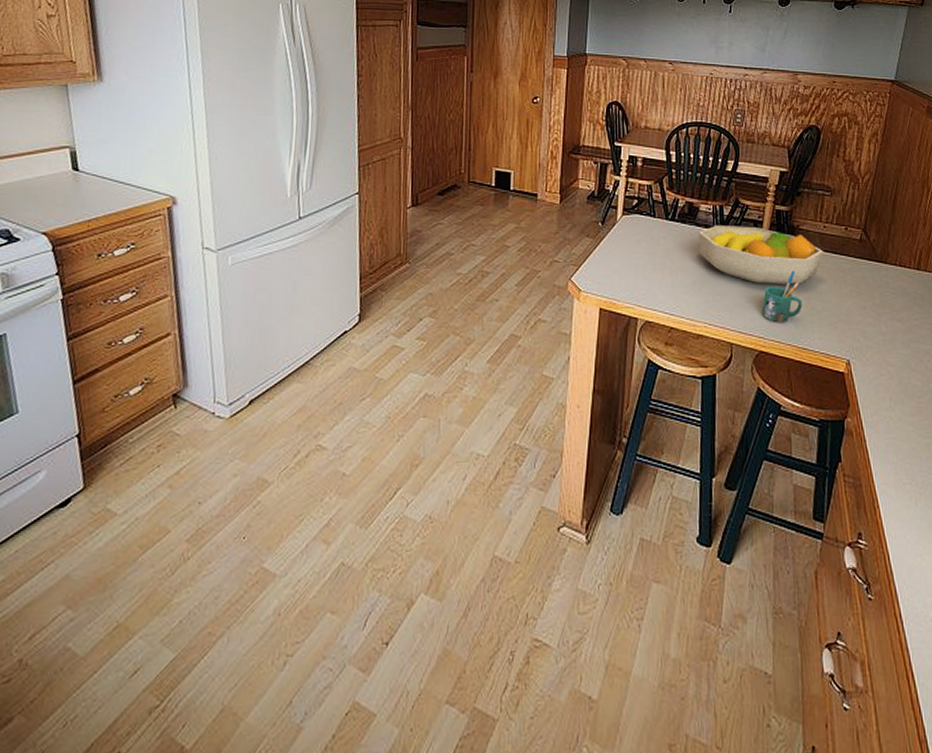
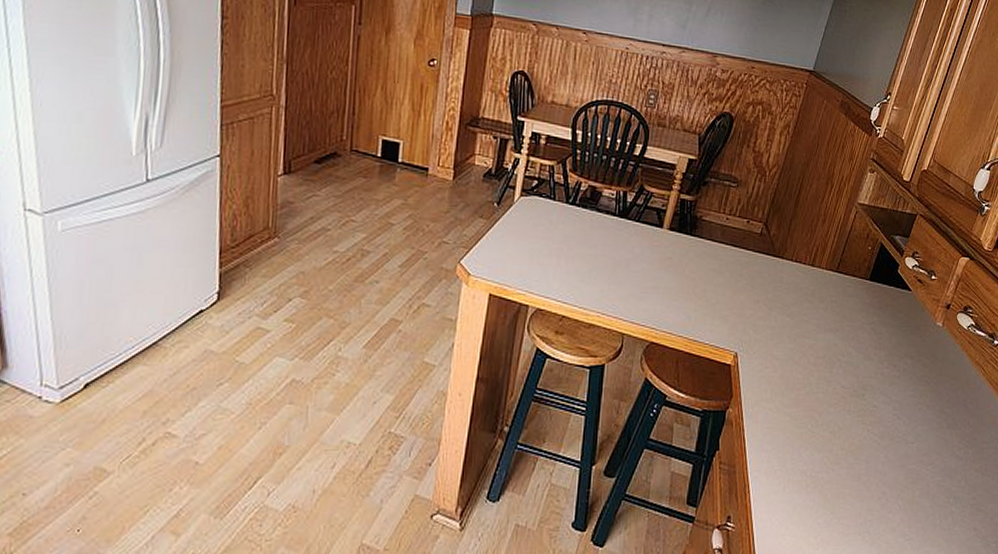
fruit bowl: present [698,224,823,284] -> none [598,211,723,276]
mug: present [762,270,803,322] -> none [657,261,698,314]

